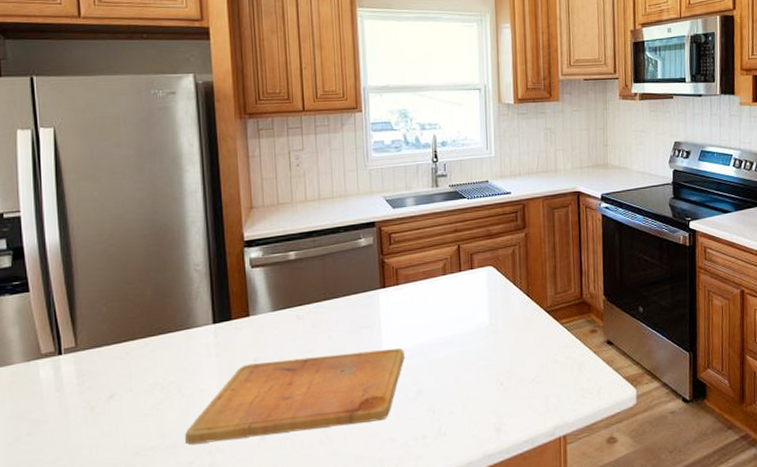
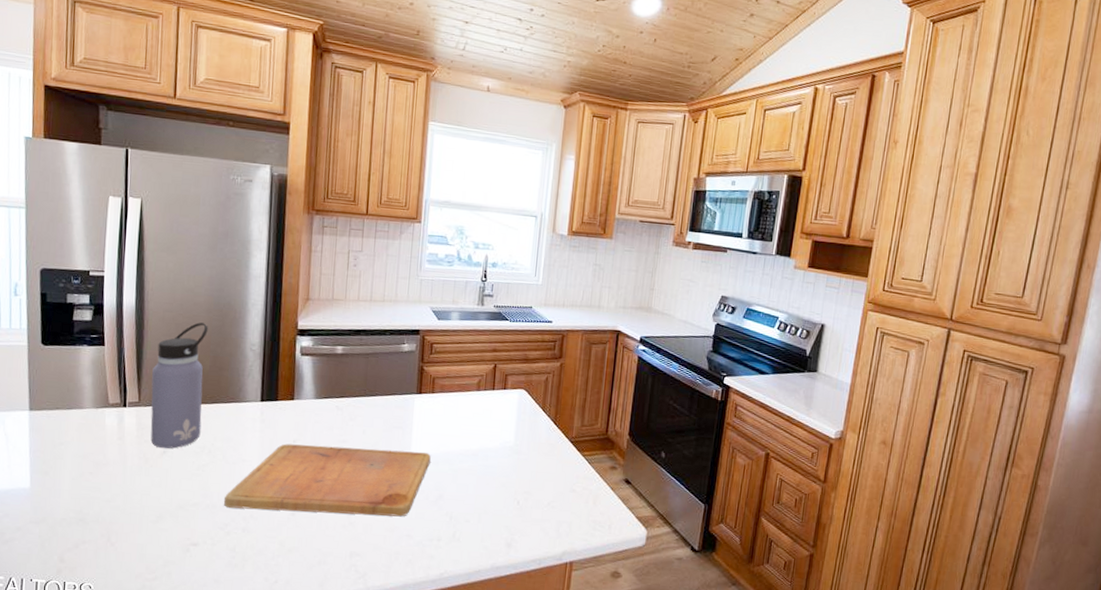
water bottle: none [87,250,150,393] -> present [150,322,208,449]

